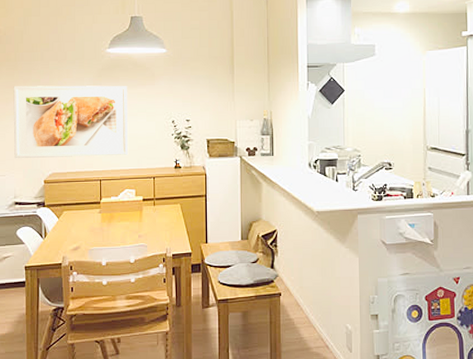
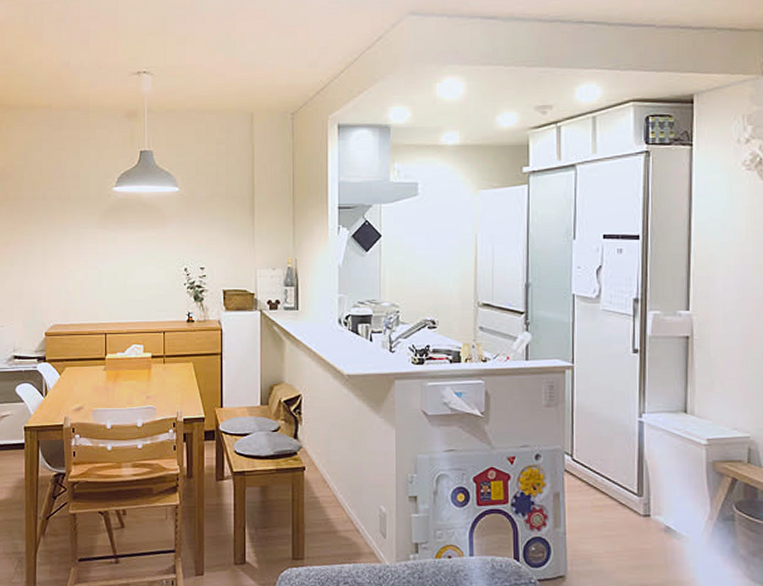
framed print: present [13,85,129,159] -> none [13,227,137,309]

